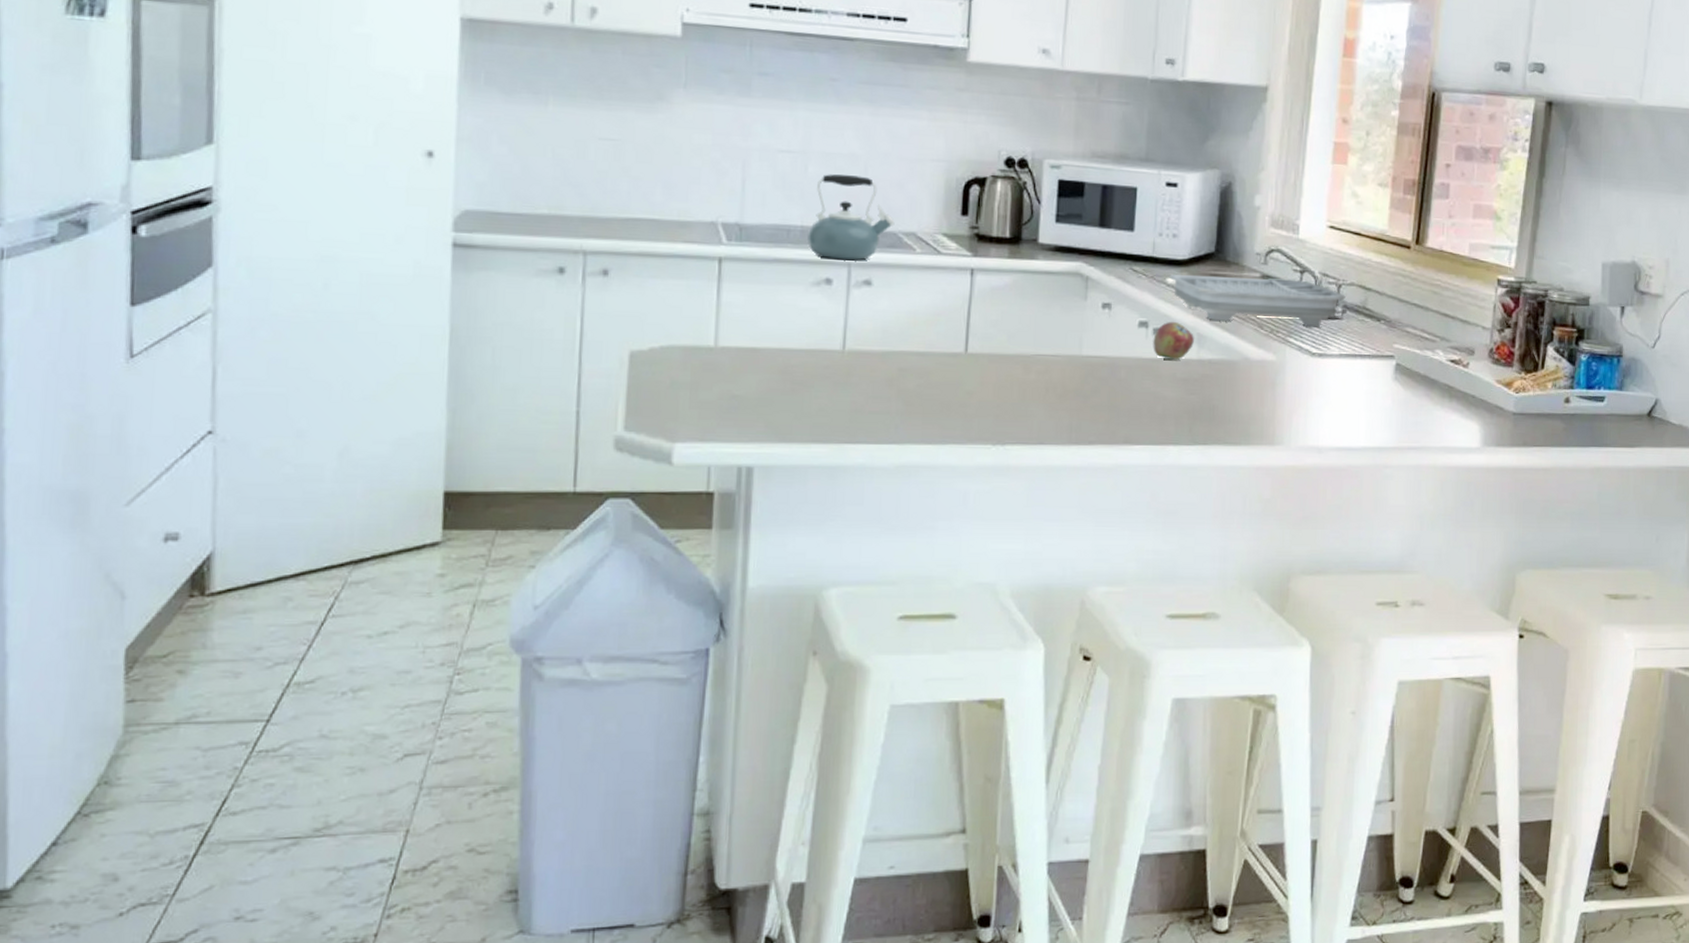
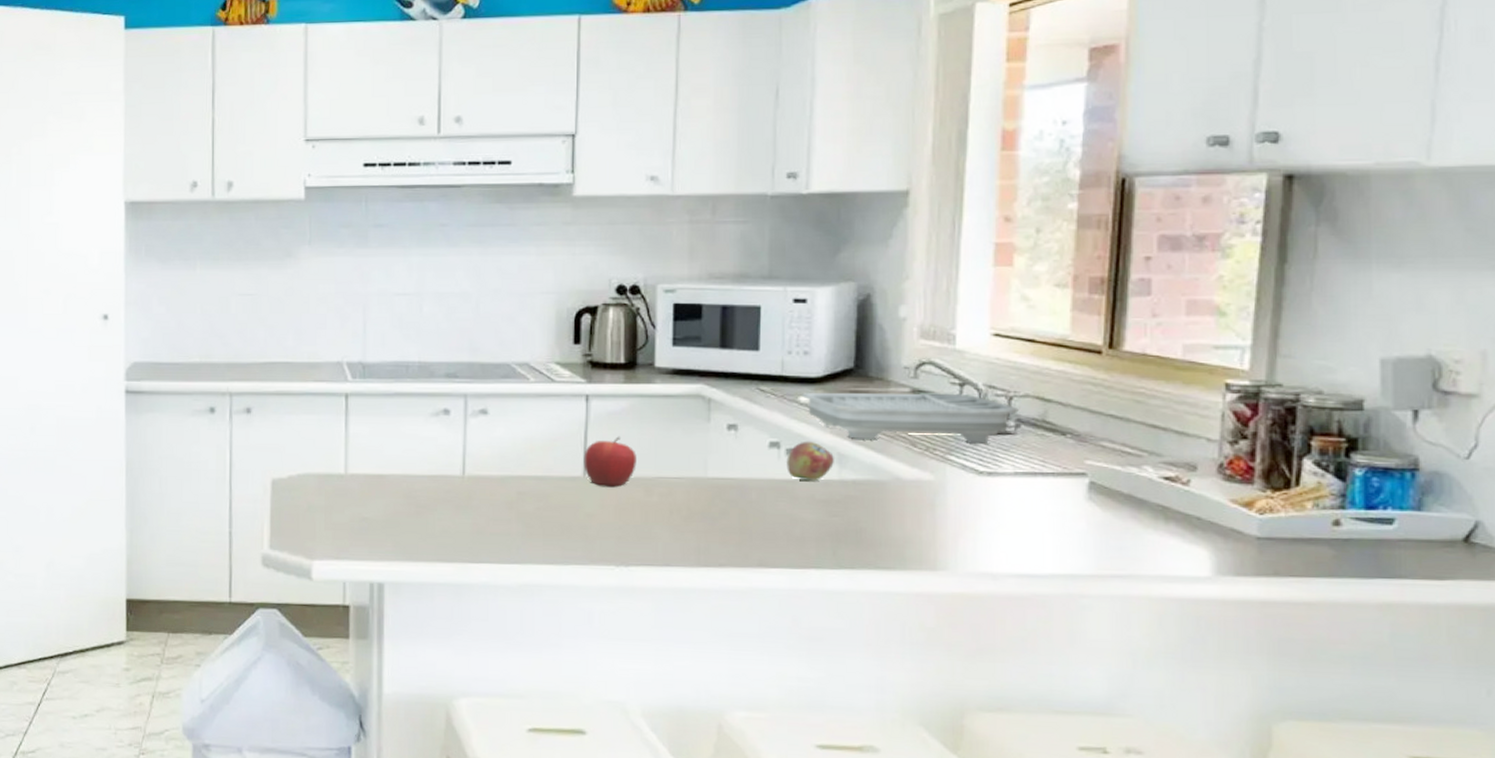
kettle: present [807,174,895,260] -> none [425,312,508,391]
fruit: none [965,312,1017,365] -> present [583,436,637,488]

